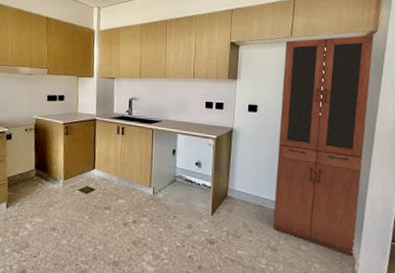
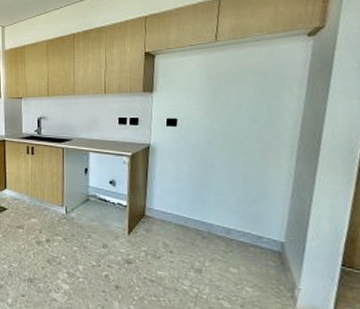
cabinet: present [273,35,374,257] -> none [197,31,320,281]

